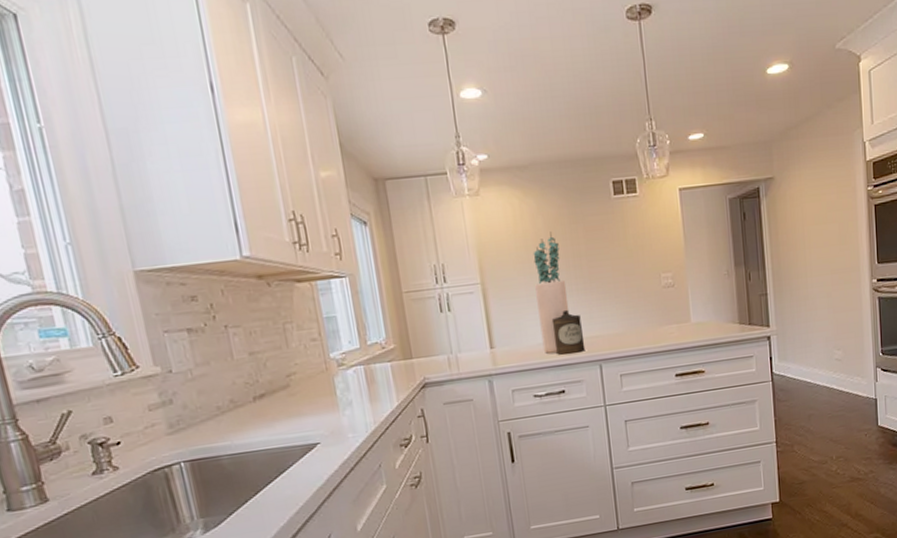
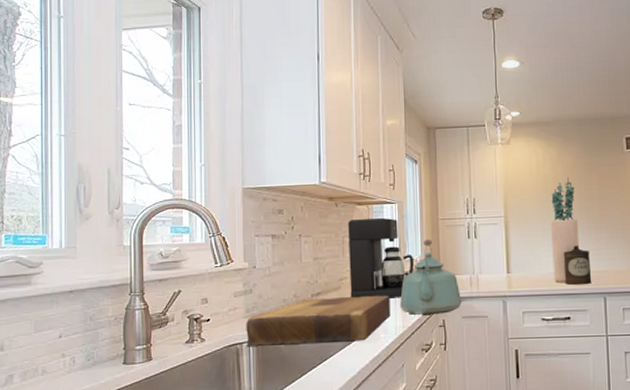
cutting board: none [171,388,358,470] -> present [246,295,391,347]
coffee maker: none [287,295,379,397] -> present [348,217,415,299]
kettle: none [366,317,441,408] -> present [399,239,461,316]

